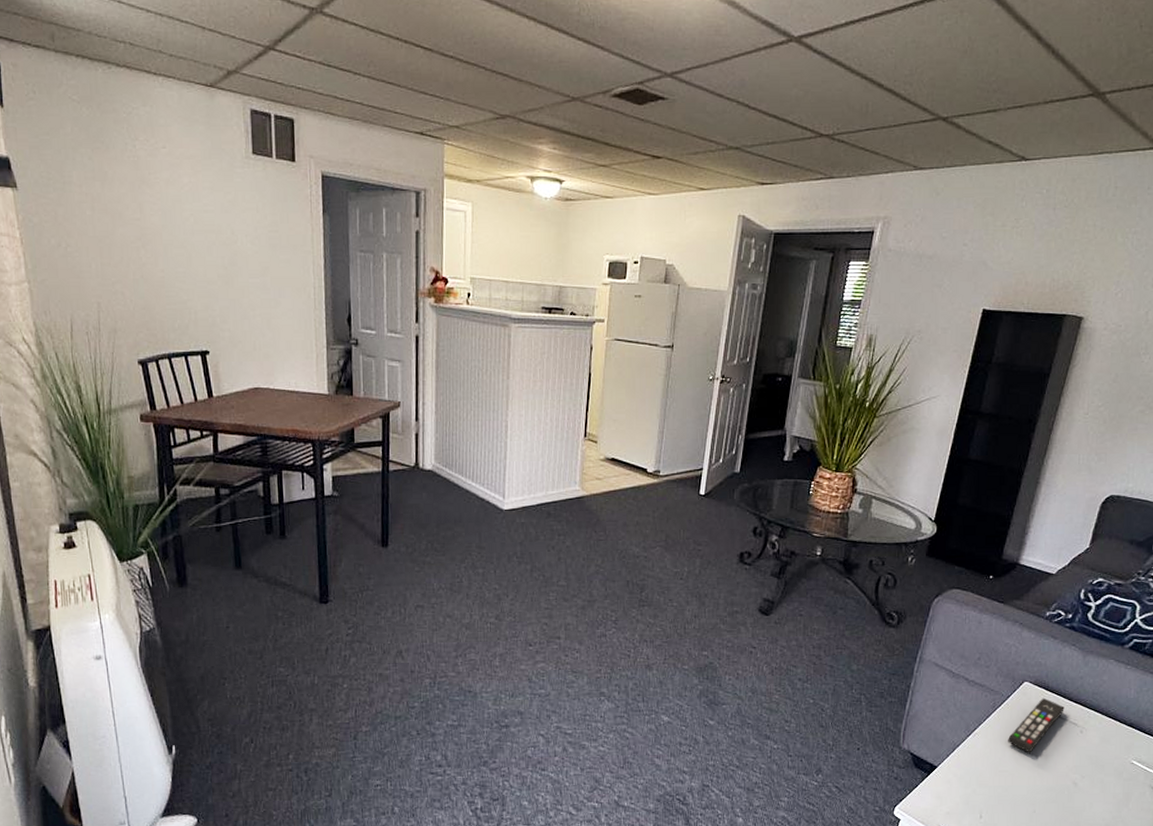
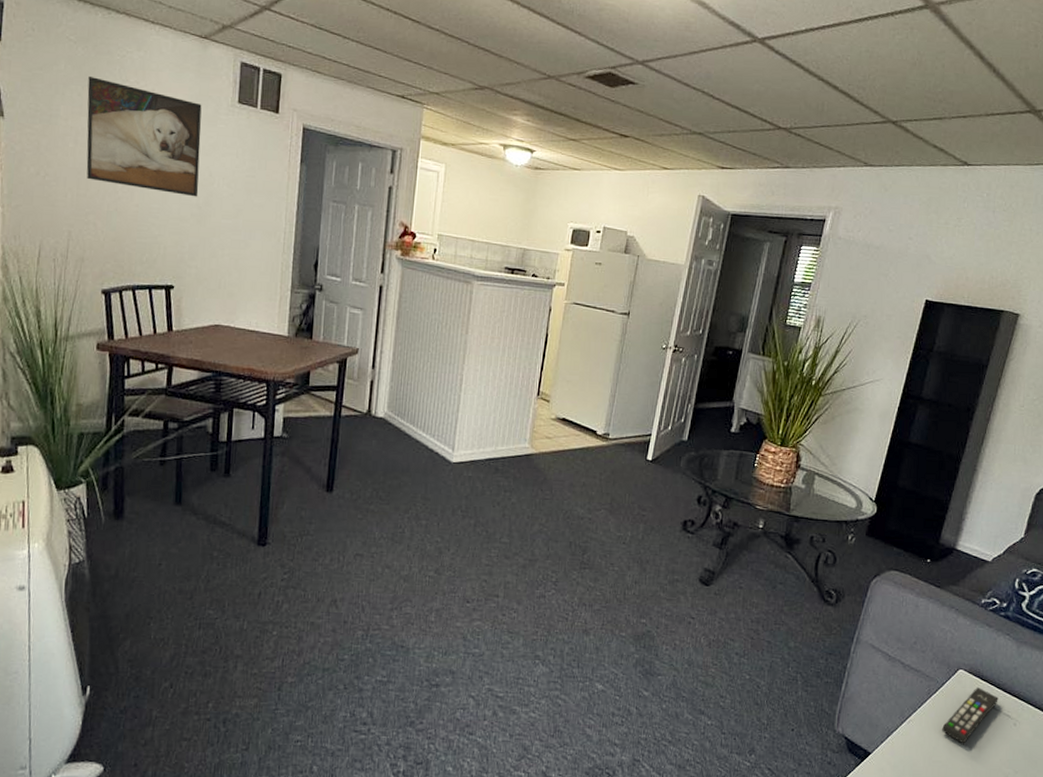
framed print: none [97,137,223,258] -> present [86,75,202,197]

